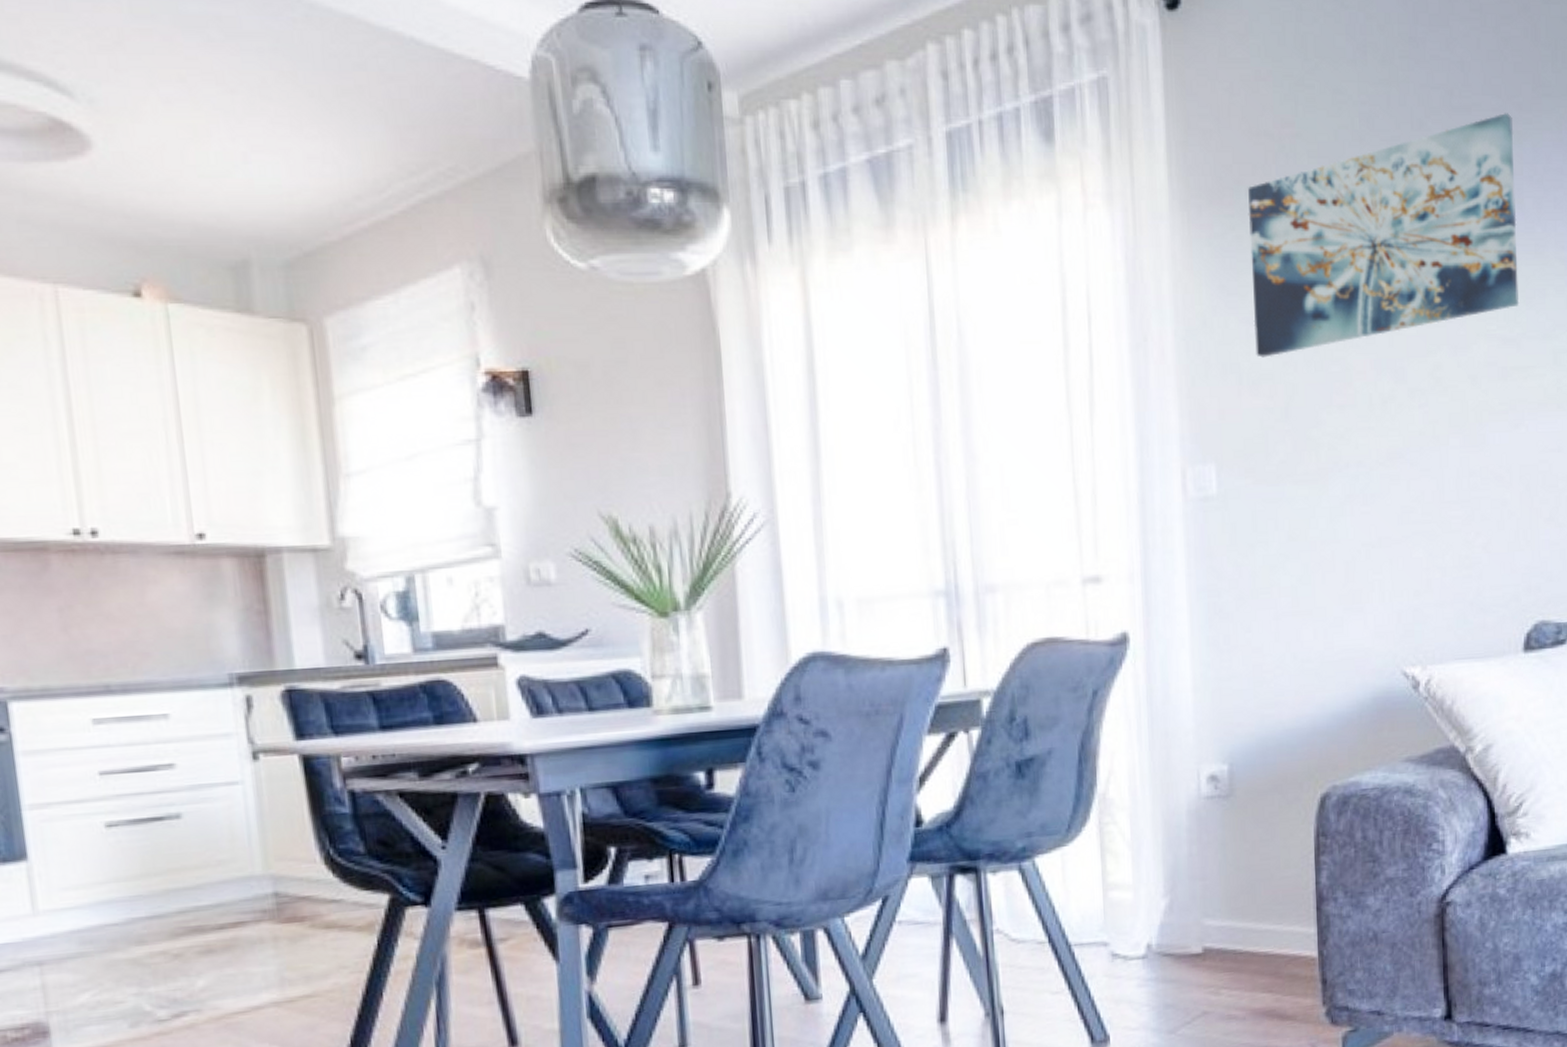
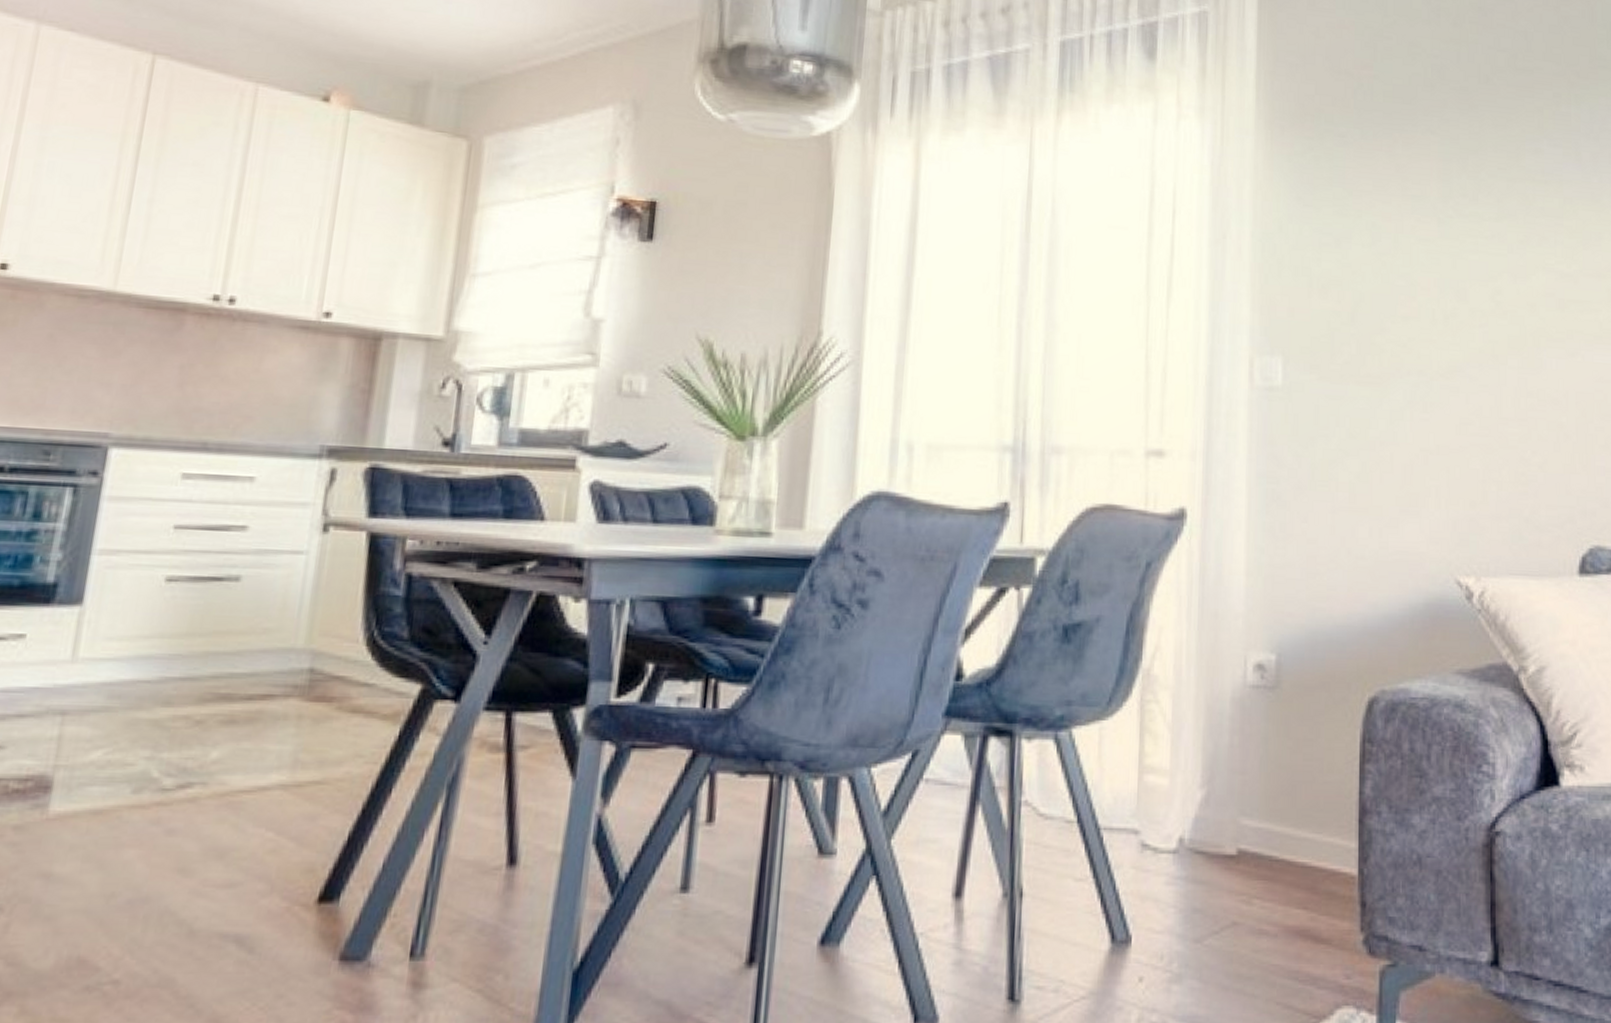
wall art: present [1248,113,1520,358] -> none [1326,78,1577,266]

